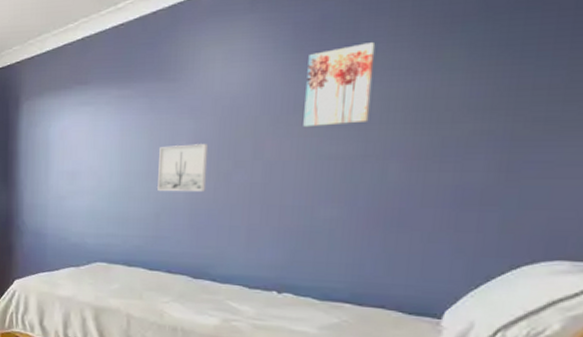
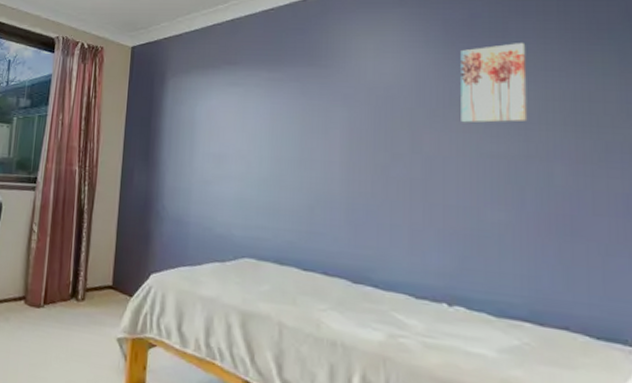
wall art: present [157,144,209,192] -> none [311,133,364,185]

